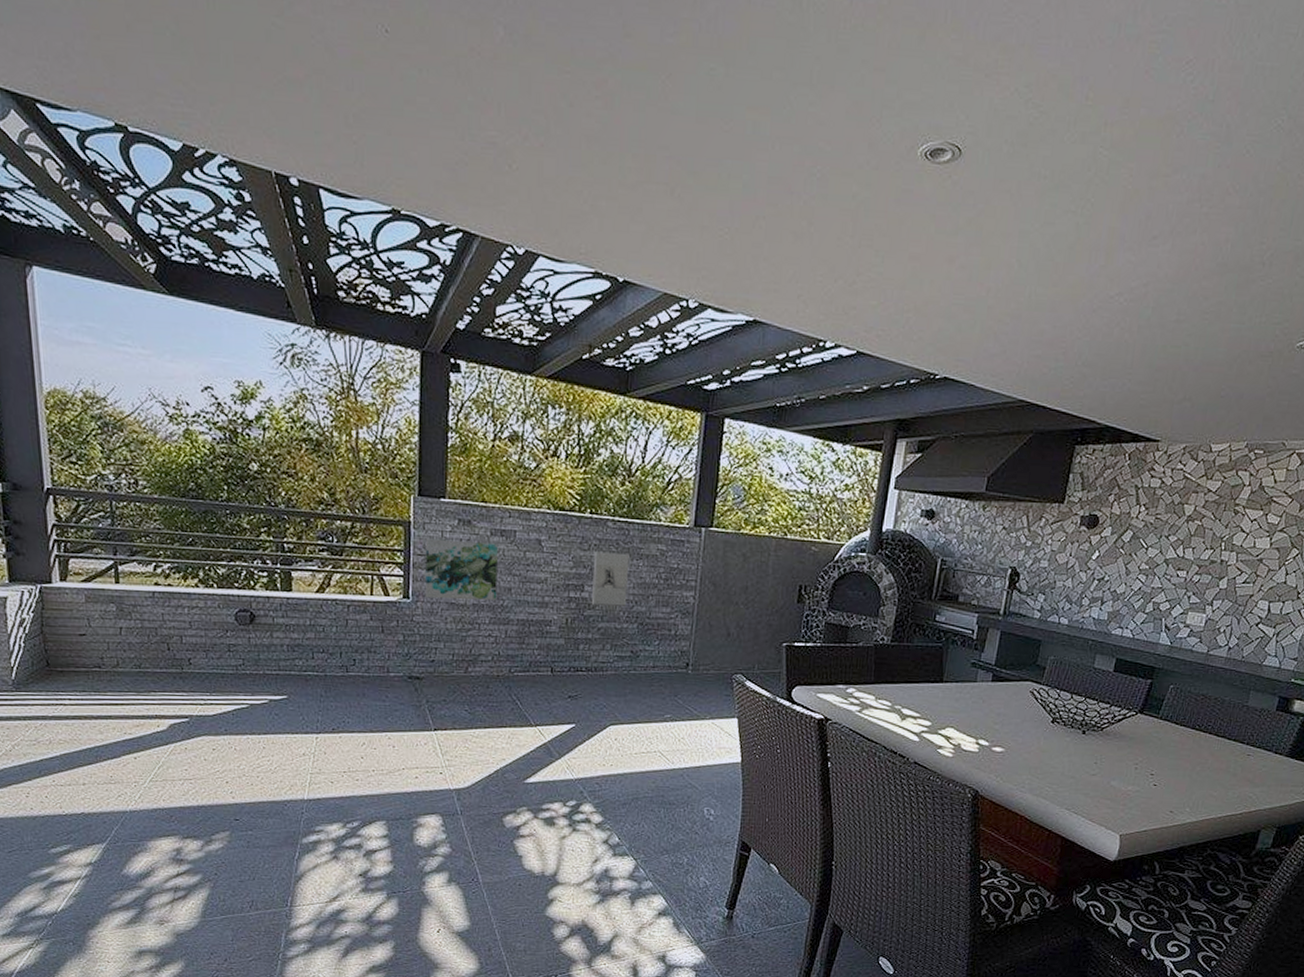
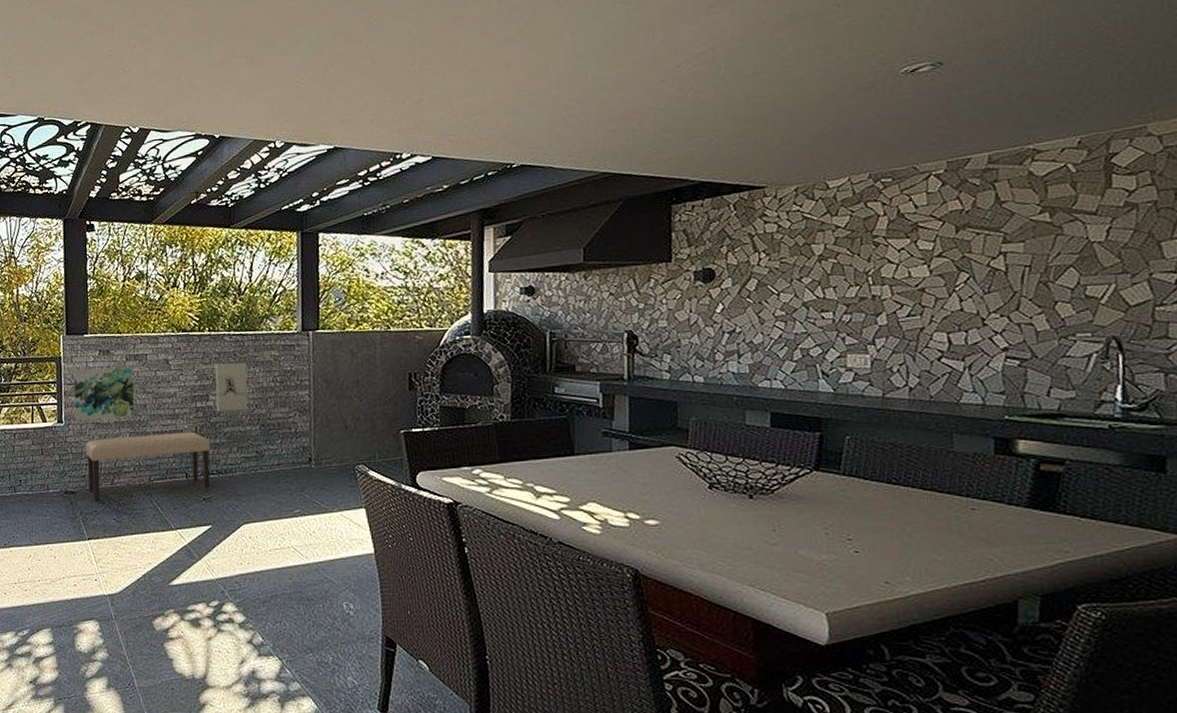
bench: none [436,621,582,690] -> present [86,432,211,501]

